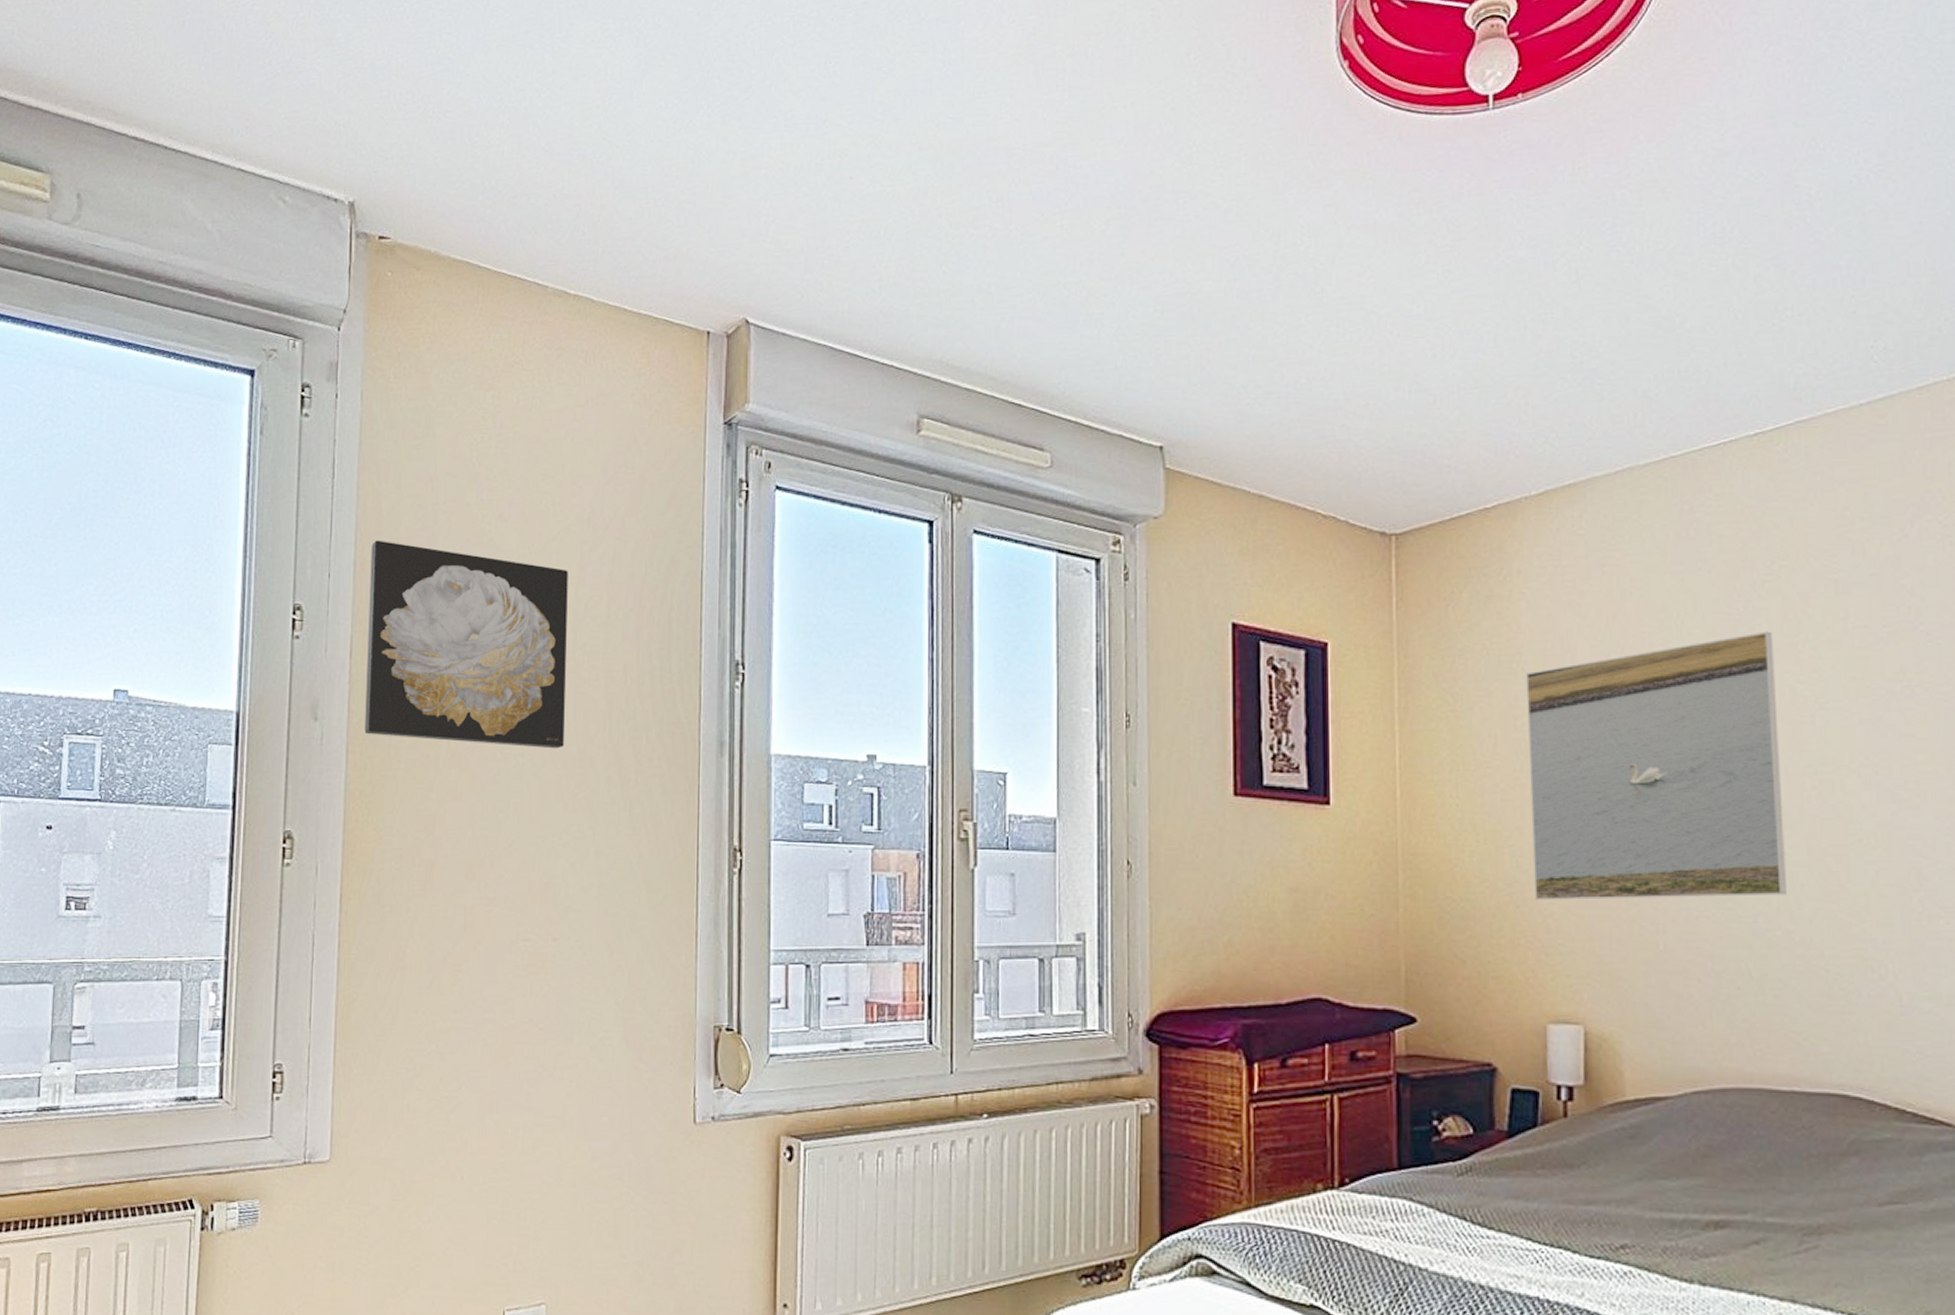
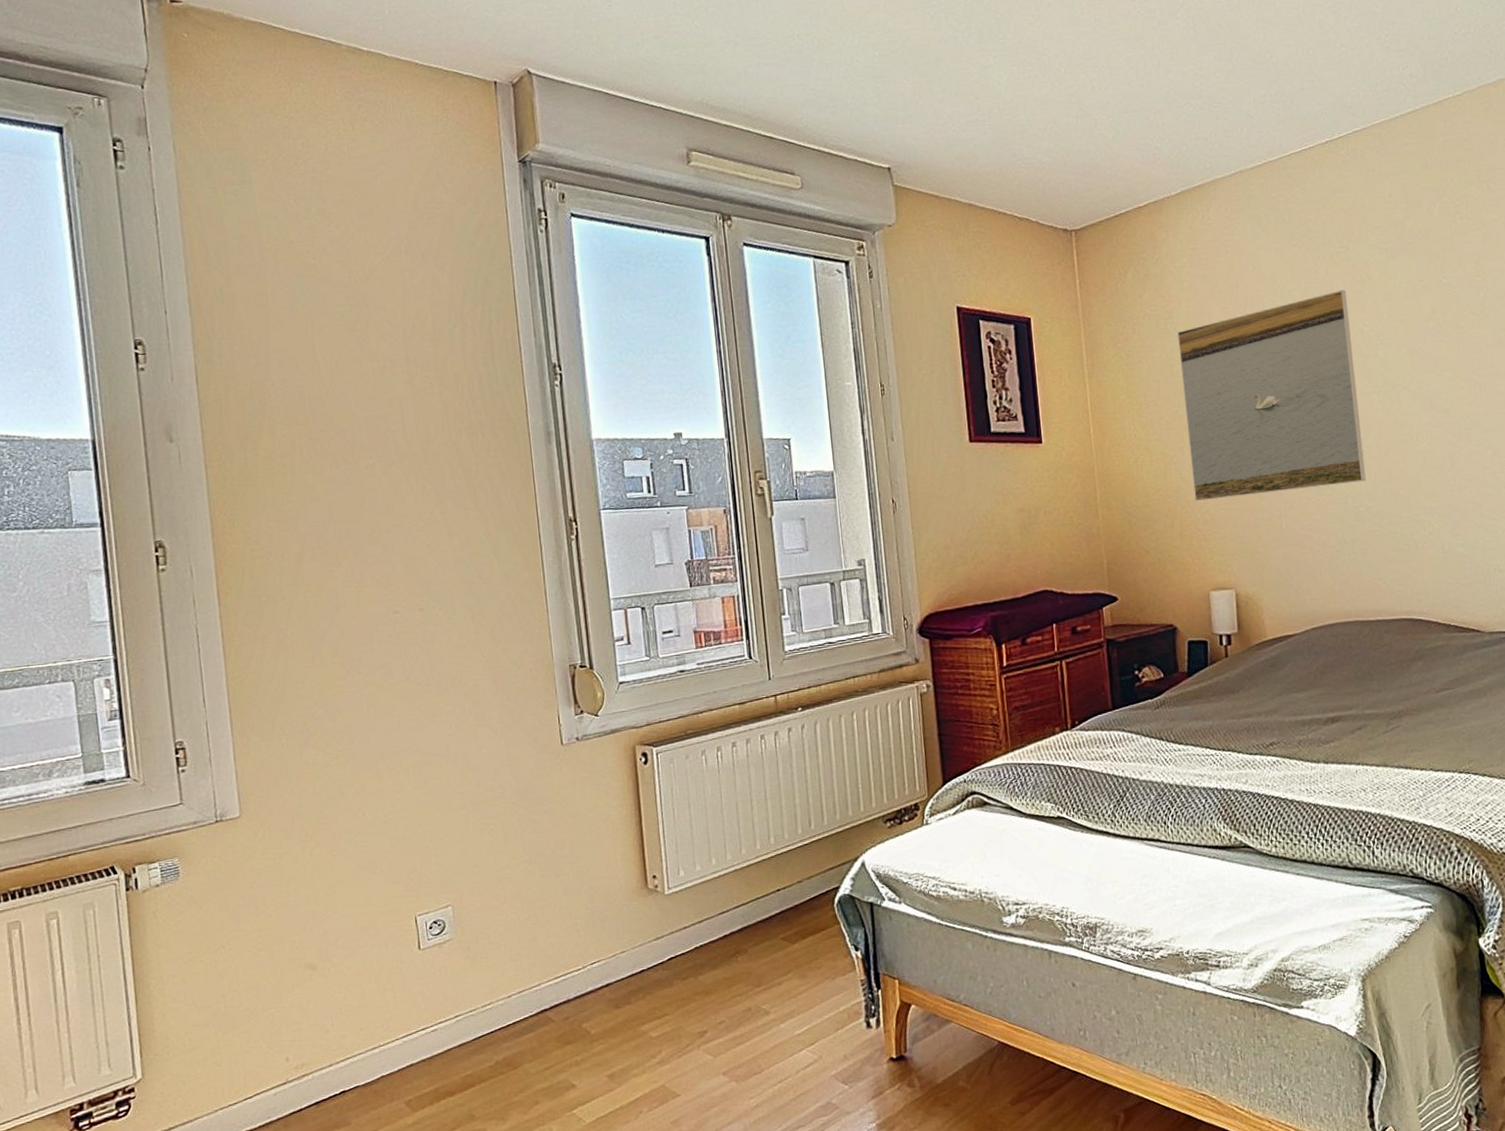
wall art: present [364,540,568,749] -> none [203,277,409,451]

